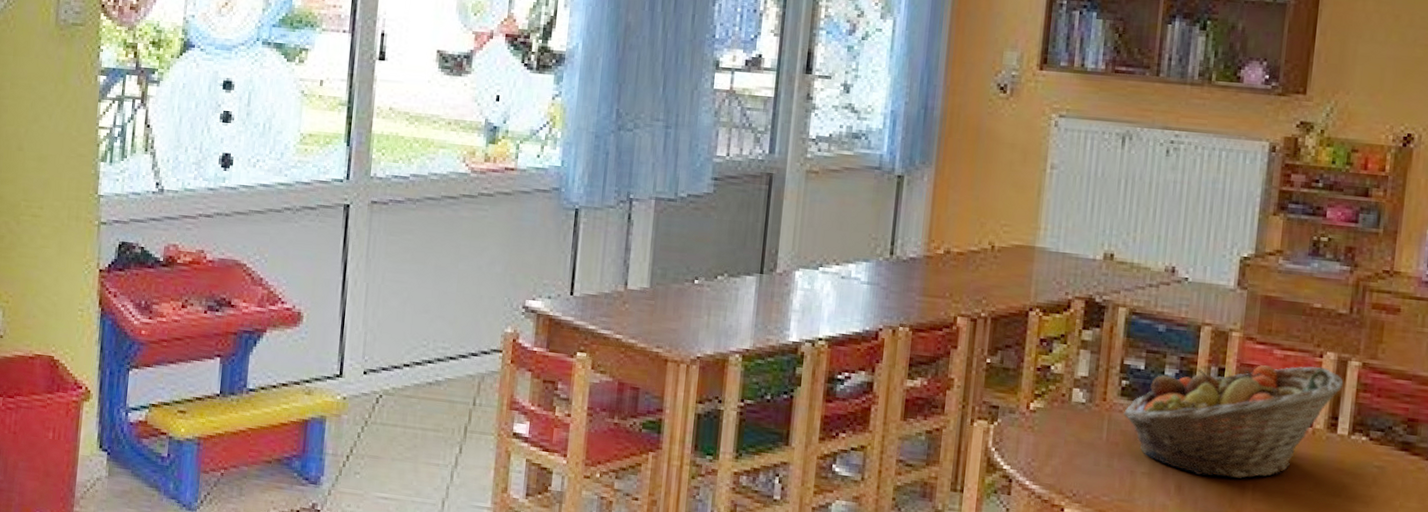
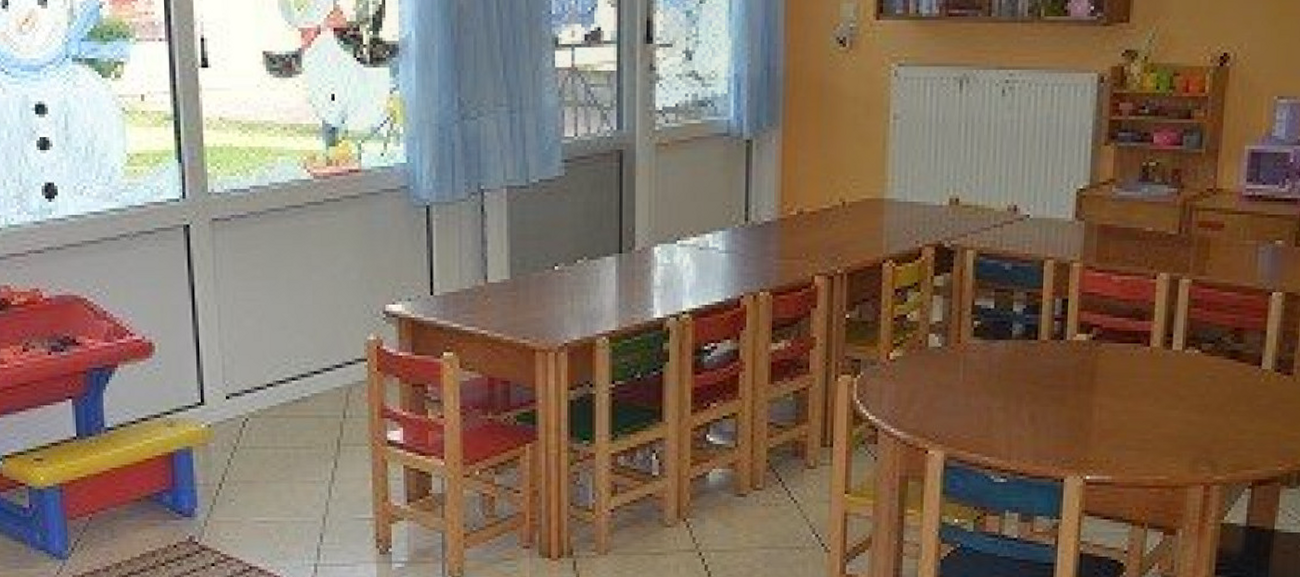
fruit basket: present [1123,365,1344,479] -> none [977,288,1176,403]

